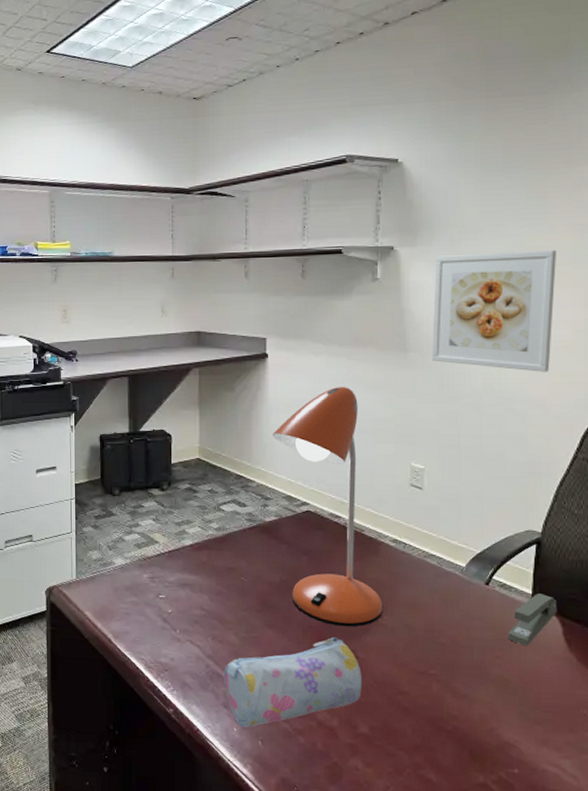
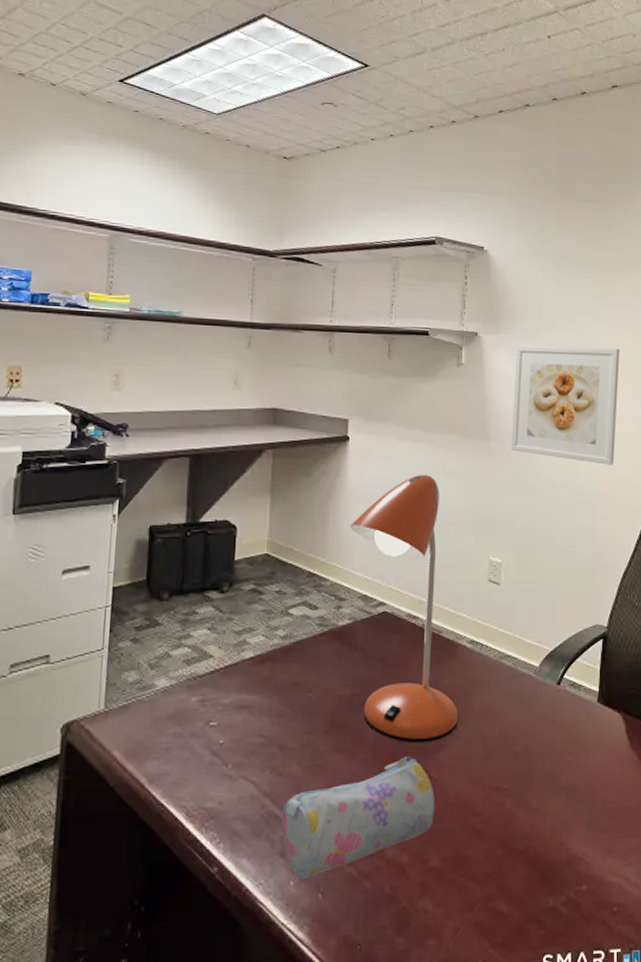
stapler: present [507,594,558,645] -> none [576,691,621,747]

